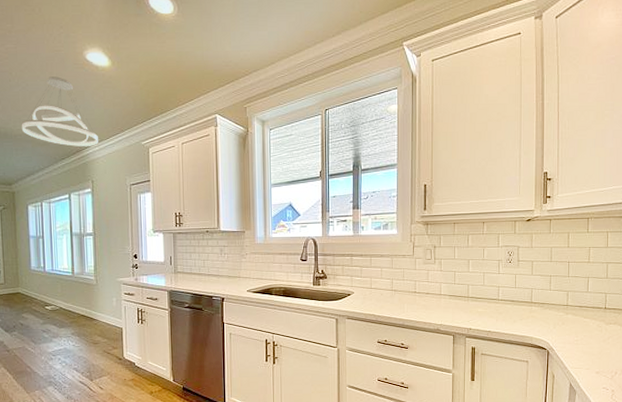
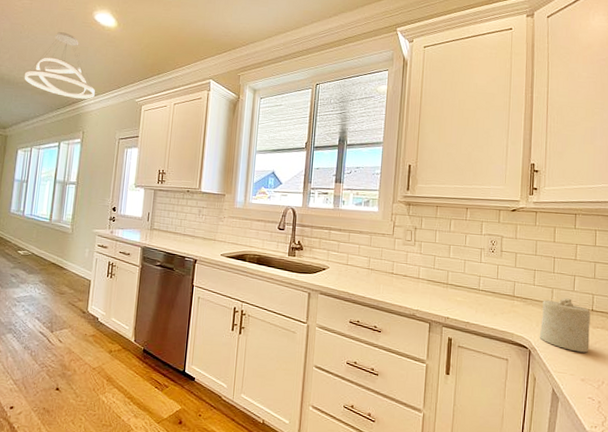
candle: none [556,299,604,348] -> present [539,298,590,353]

